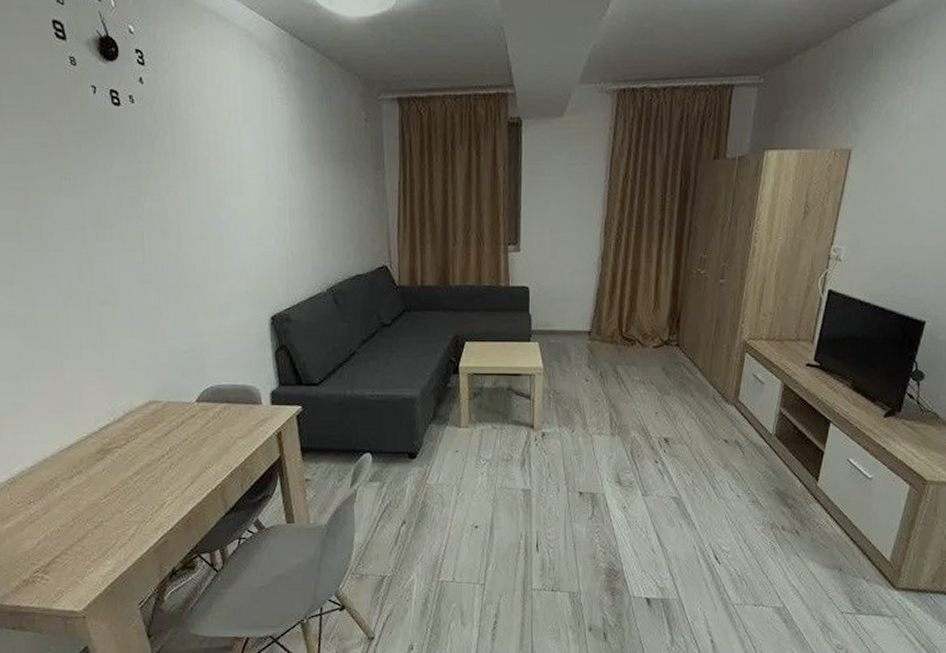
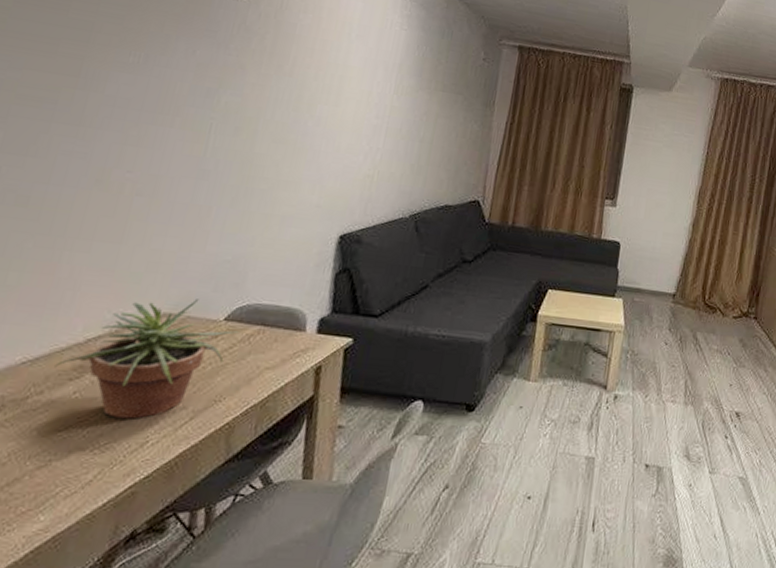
potted plant: none [84,386,210,487] -> present [54,299,239,419]

